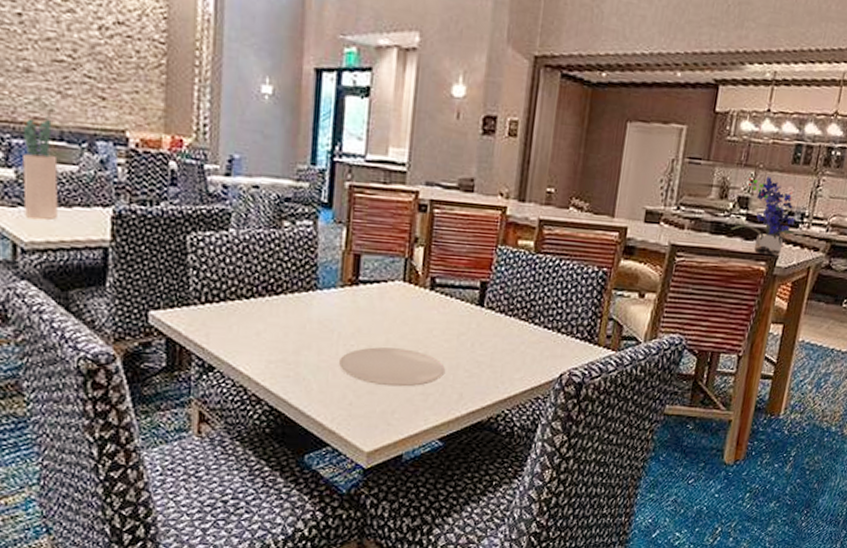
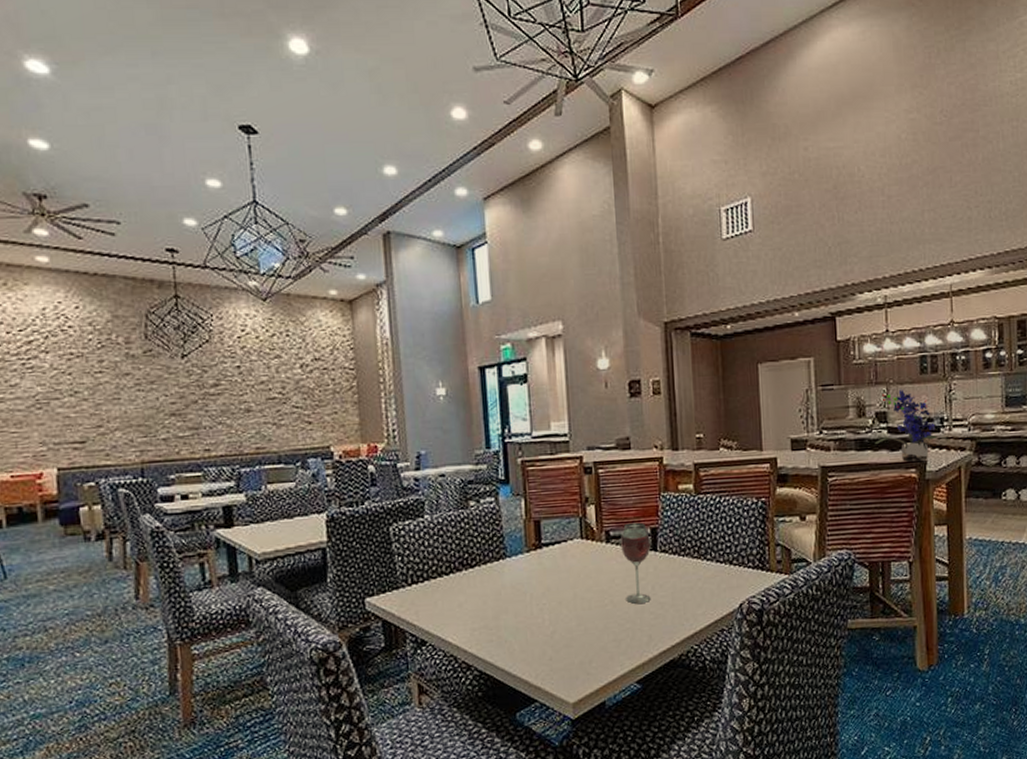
vase: present [23,111,58,221] -> none [248,441,282,534]
plate: present [338,347,446,387] -> none [534,600,633,638]
wineglass: none [441,272,479,359] -> present [621,522,651,604]

